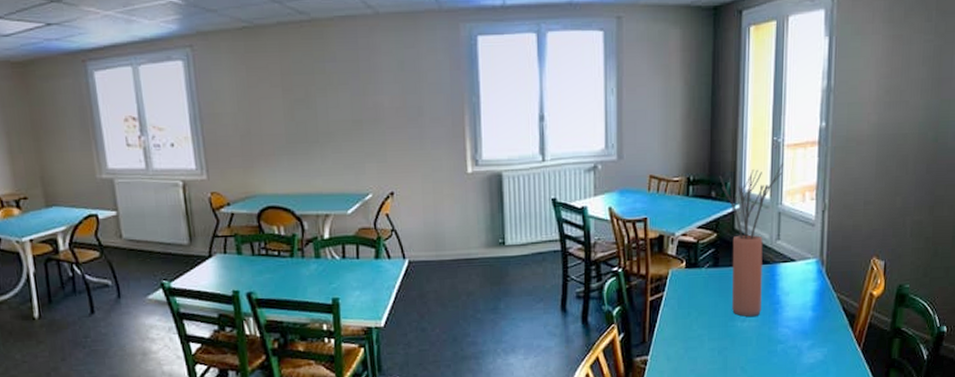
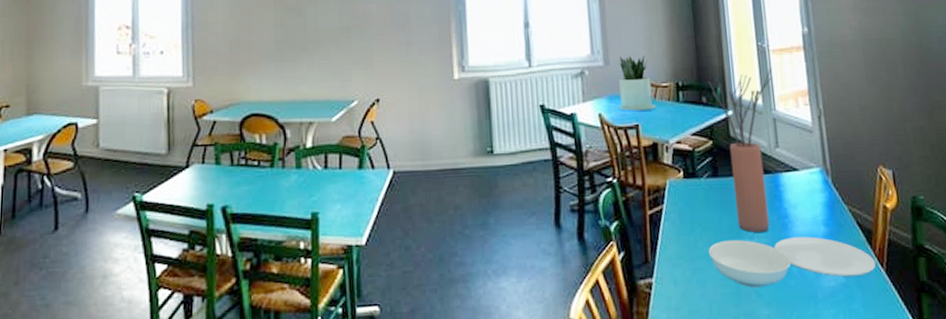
planter: none [628,149,667,206] -> present [618,55,657,112]
bowl: none [701,322,777,364] -> present [708,239,791,288]
plate: none [763,320,853,355] -> present [774,236,876,277]

